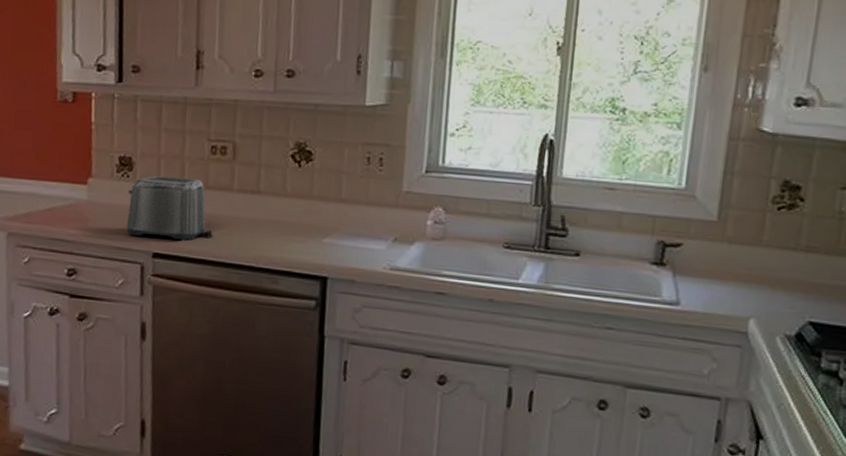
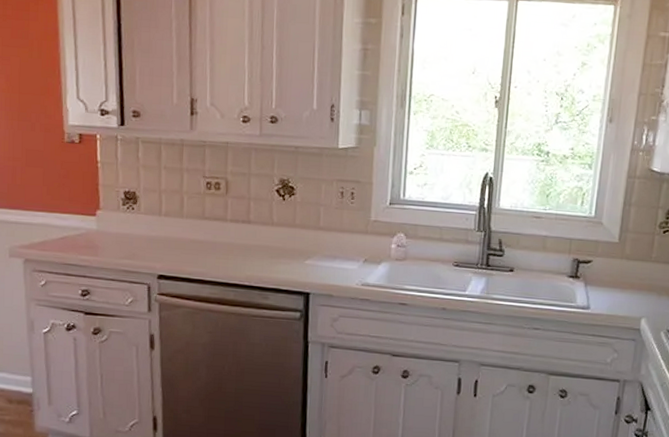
toaster: present [127,176,213,241] -> none [134,208,210,264]

